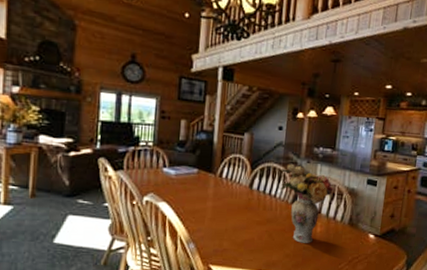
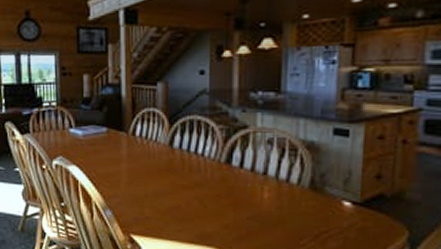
flower arrangement: present [280,163,334,243] -> none [207,114,283,212]

